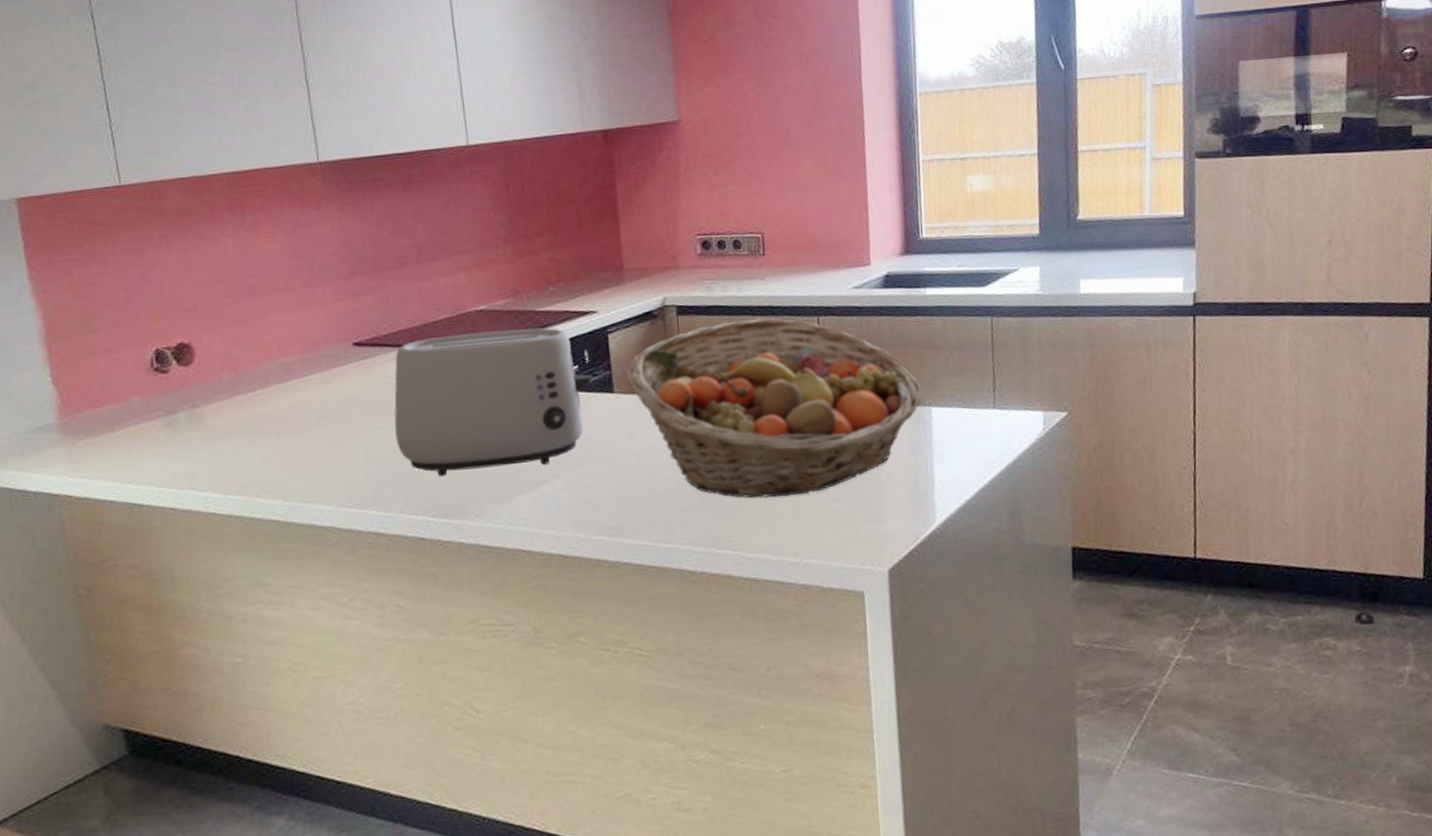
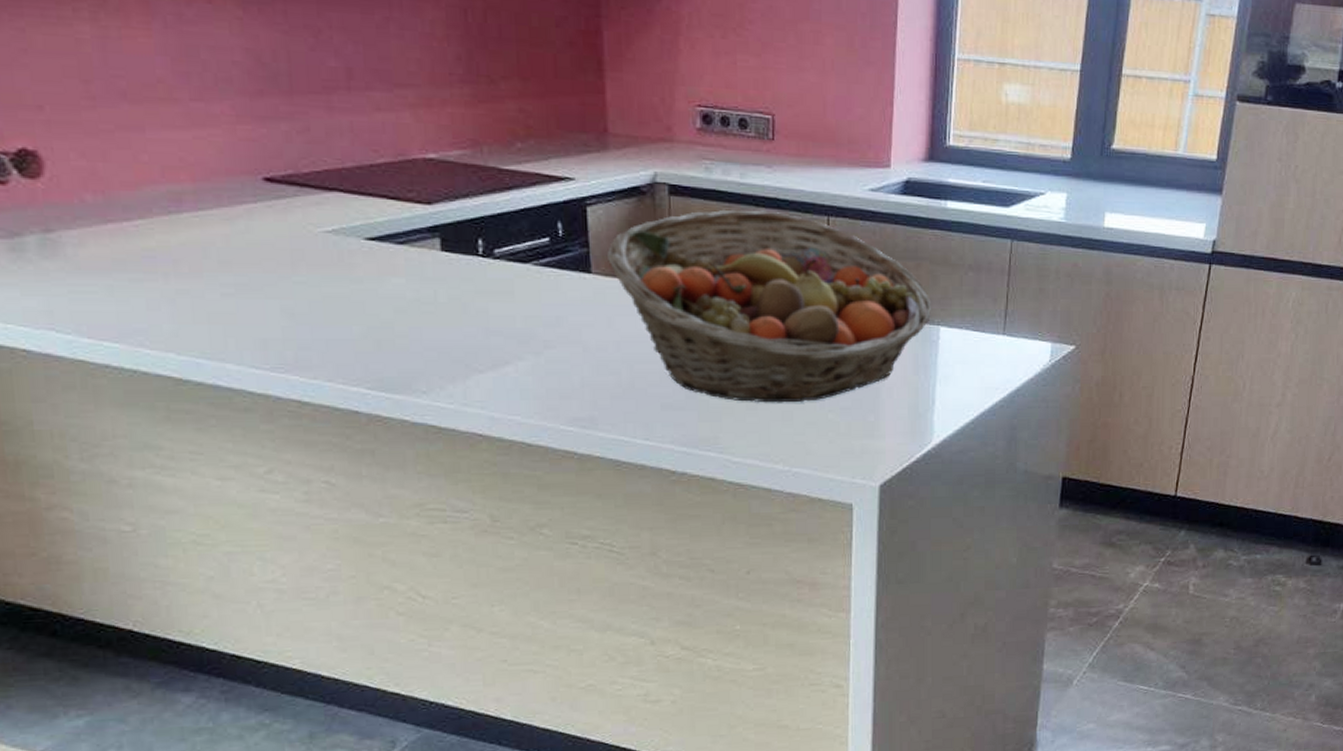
toaster: present [394,328,593,477] -> none [319,184,567,345]

